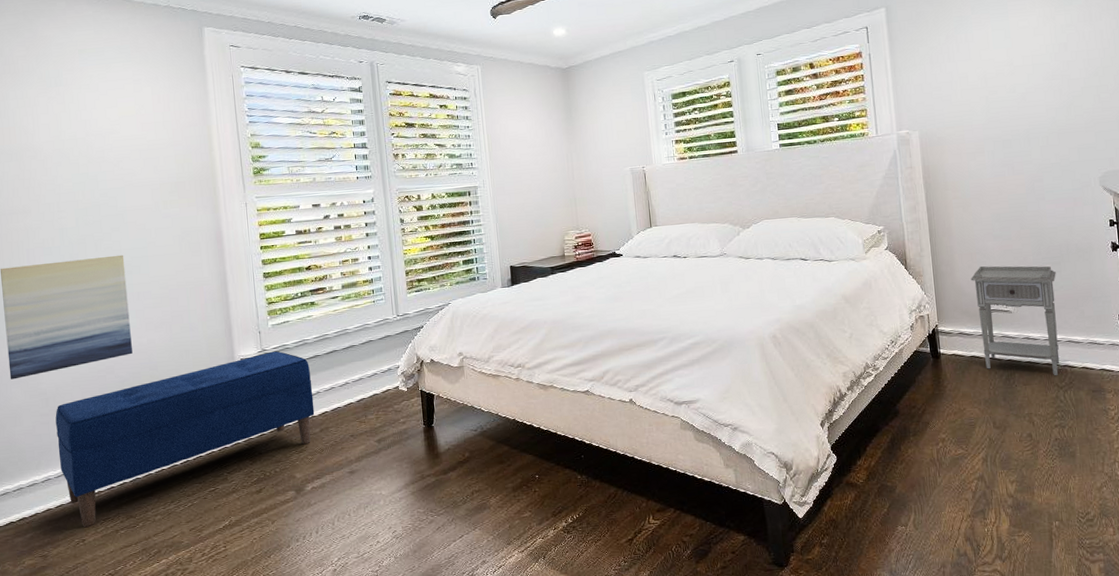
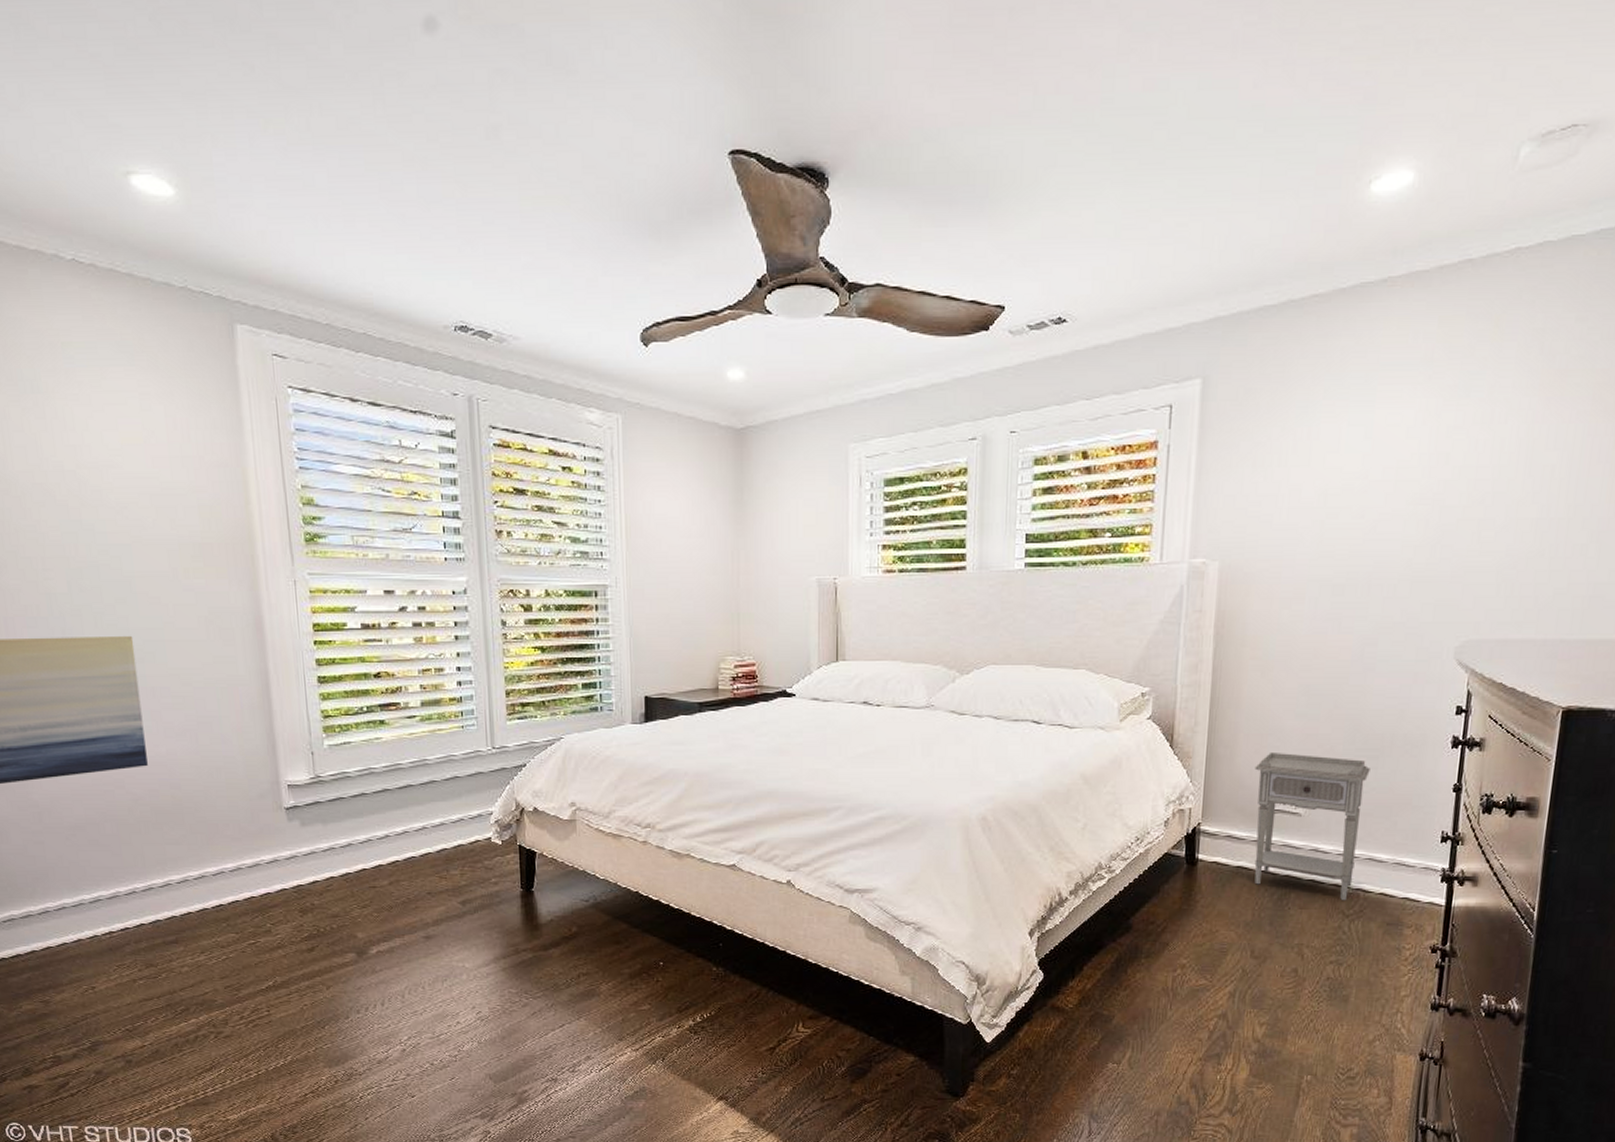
bench: present [55,351,315,528] -> none [51,779,382,973]

